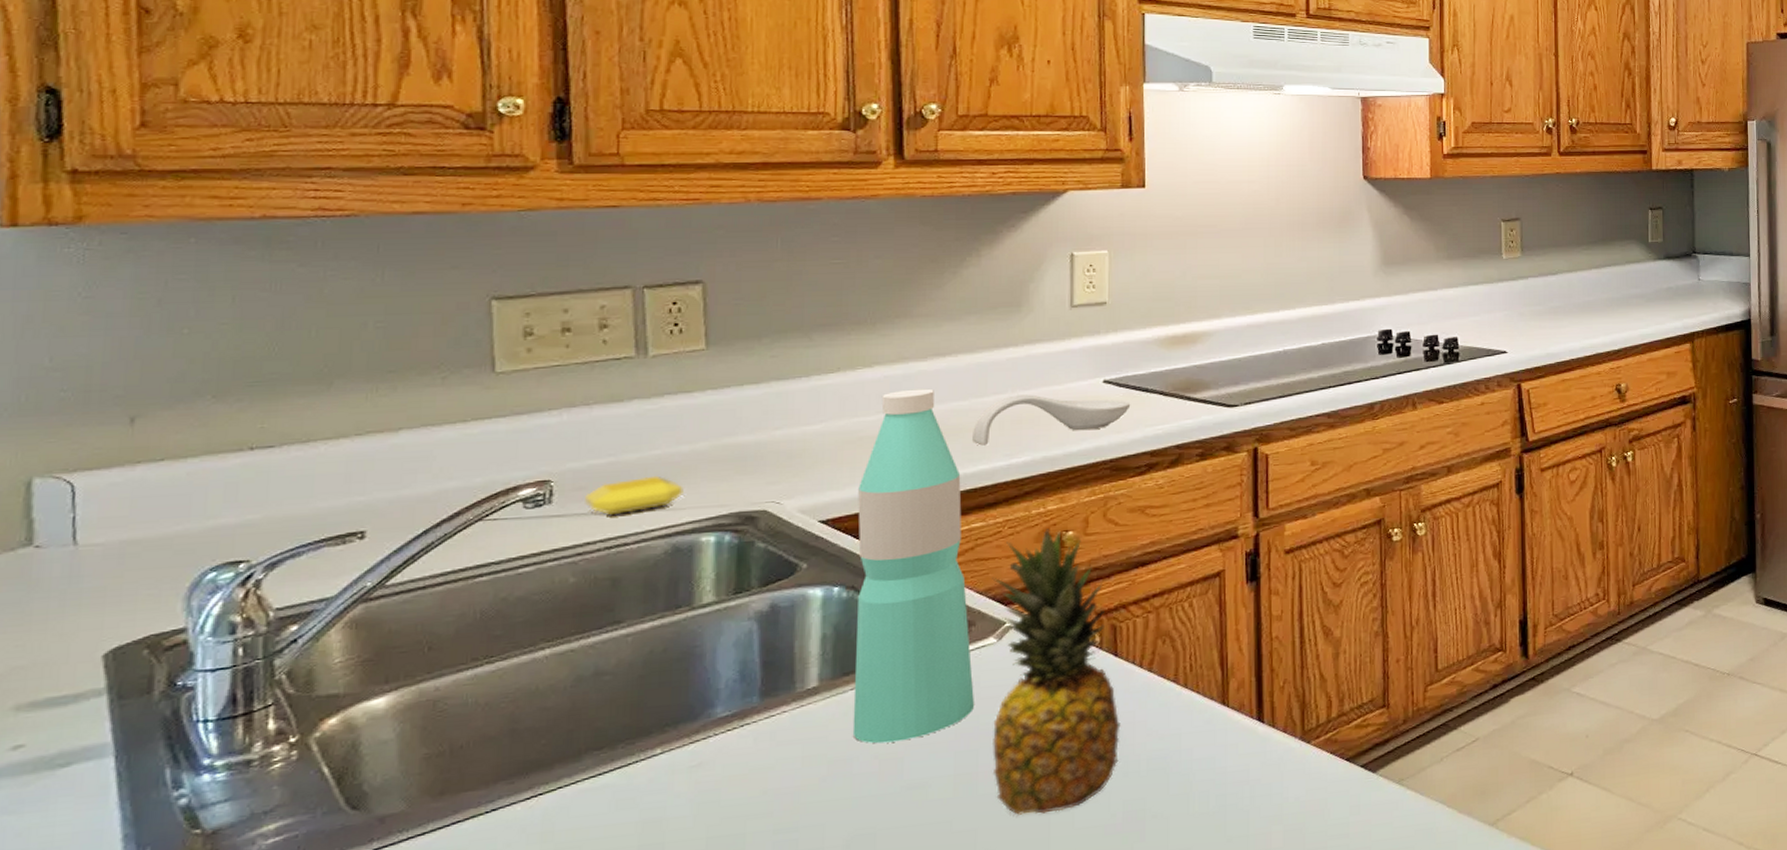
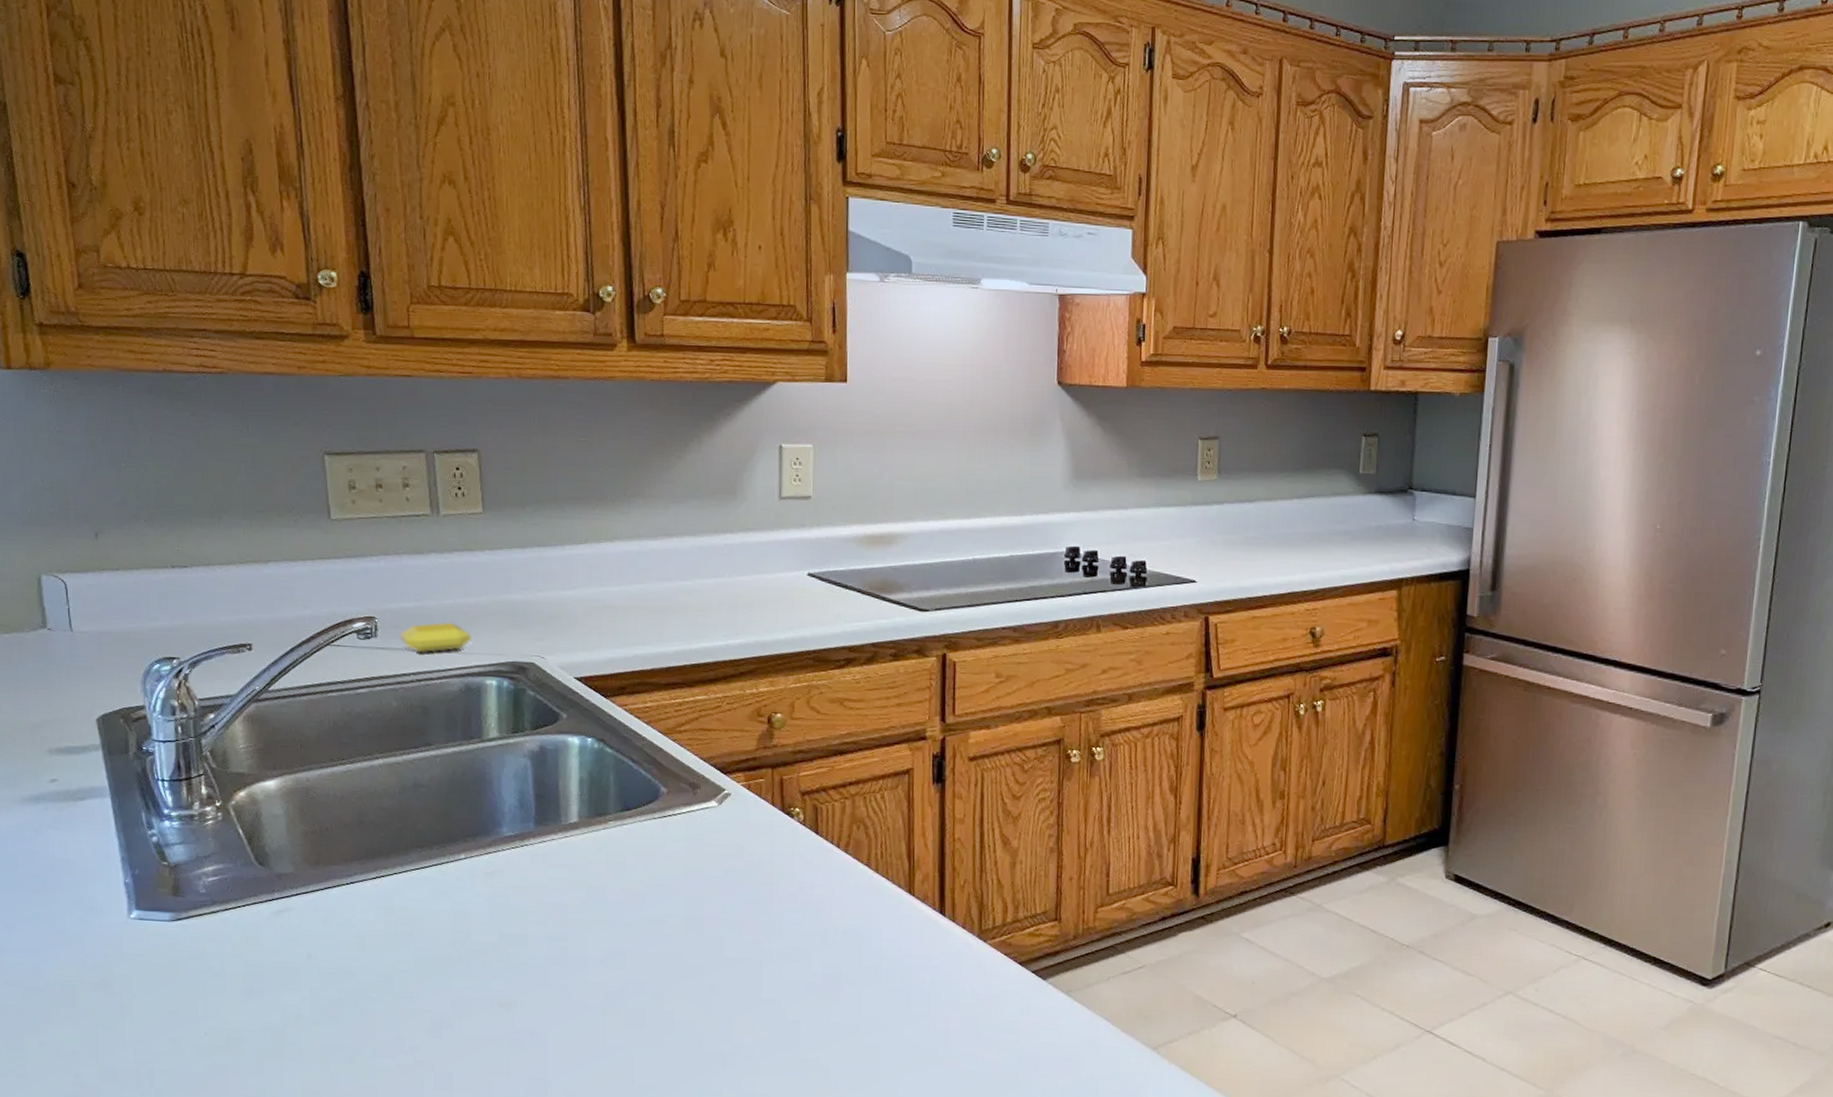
water bottle: present [852,388,974,744] -> none [605,565,700,880]
spoon rest: present [972,394,1131,446] -> none [696,580,832,625]
fruit: present [992,529,1121,815] -> none [713,709,821,964]

